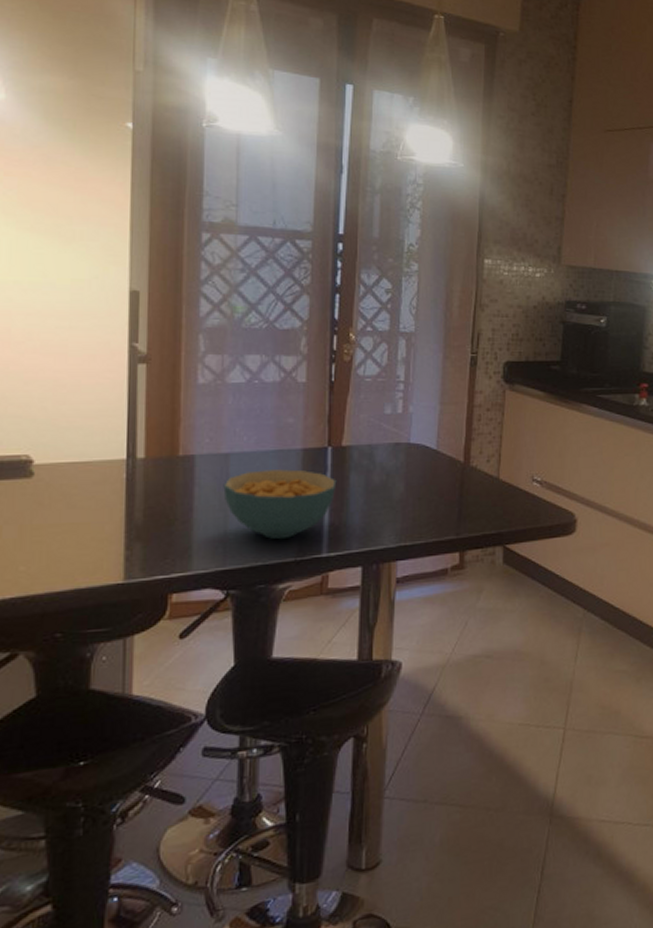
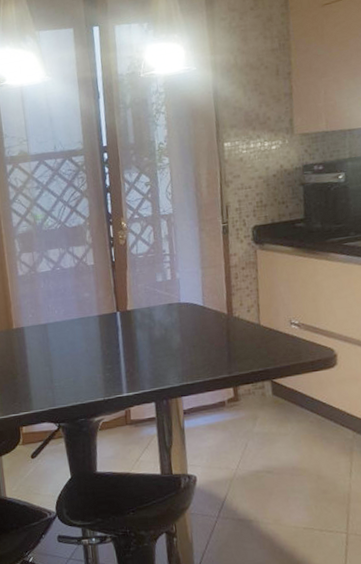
cereal bowl: present [223,469,337,539] -> none [46,331,127,384]

